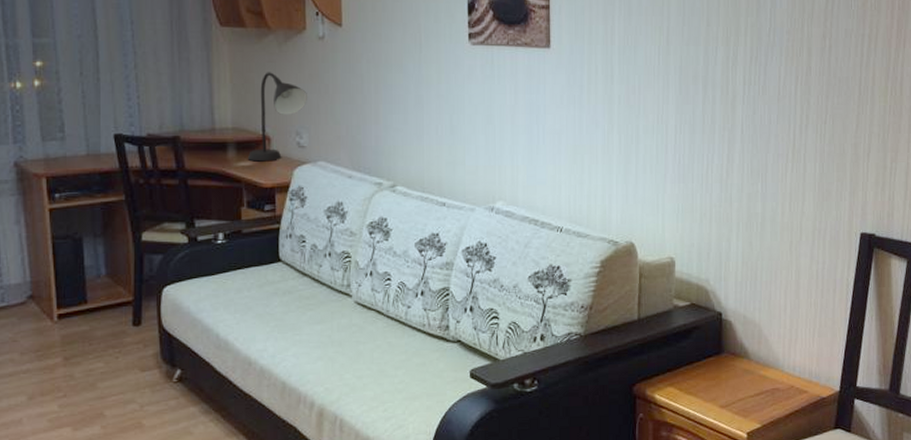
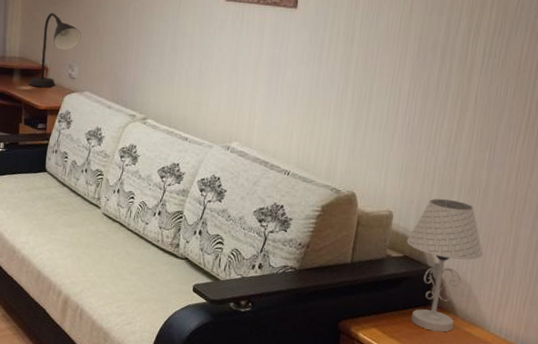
table lamp: none [691,237,769,380] -> present [406,198,484,332]

